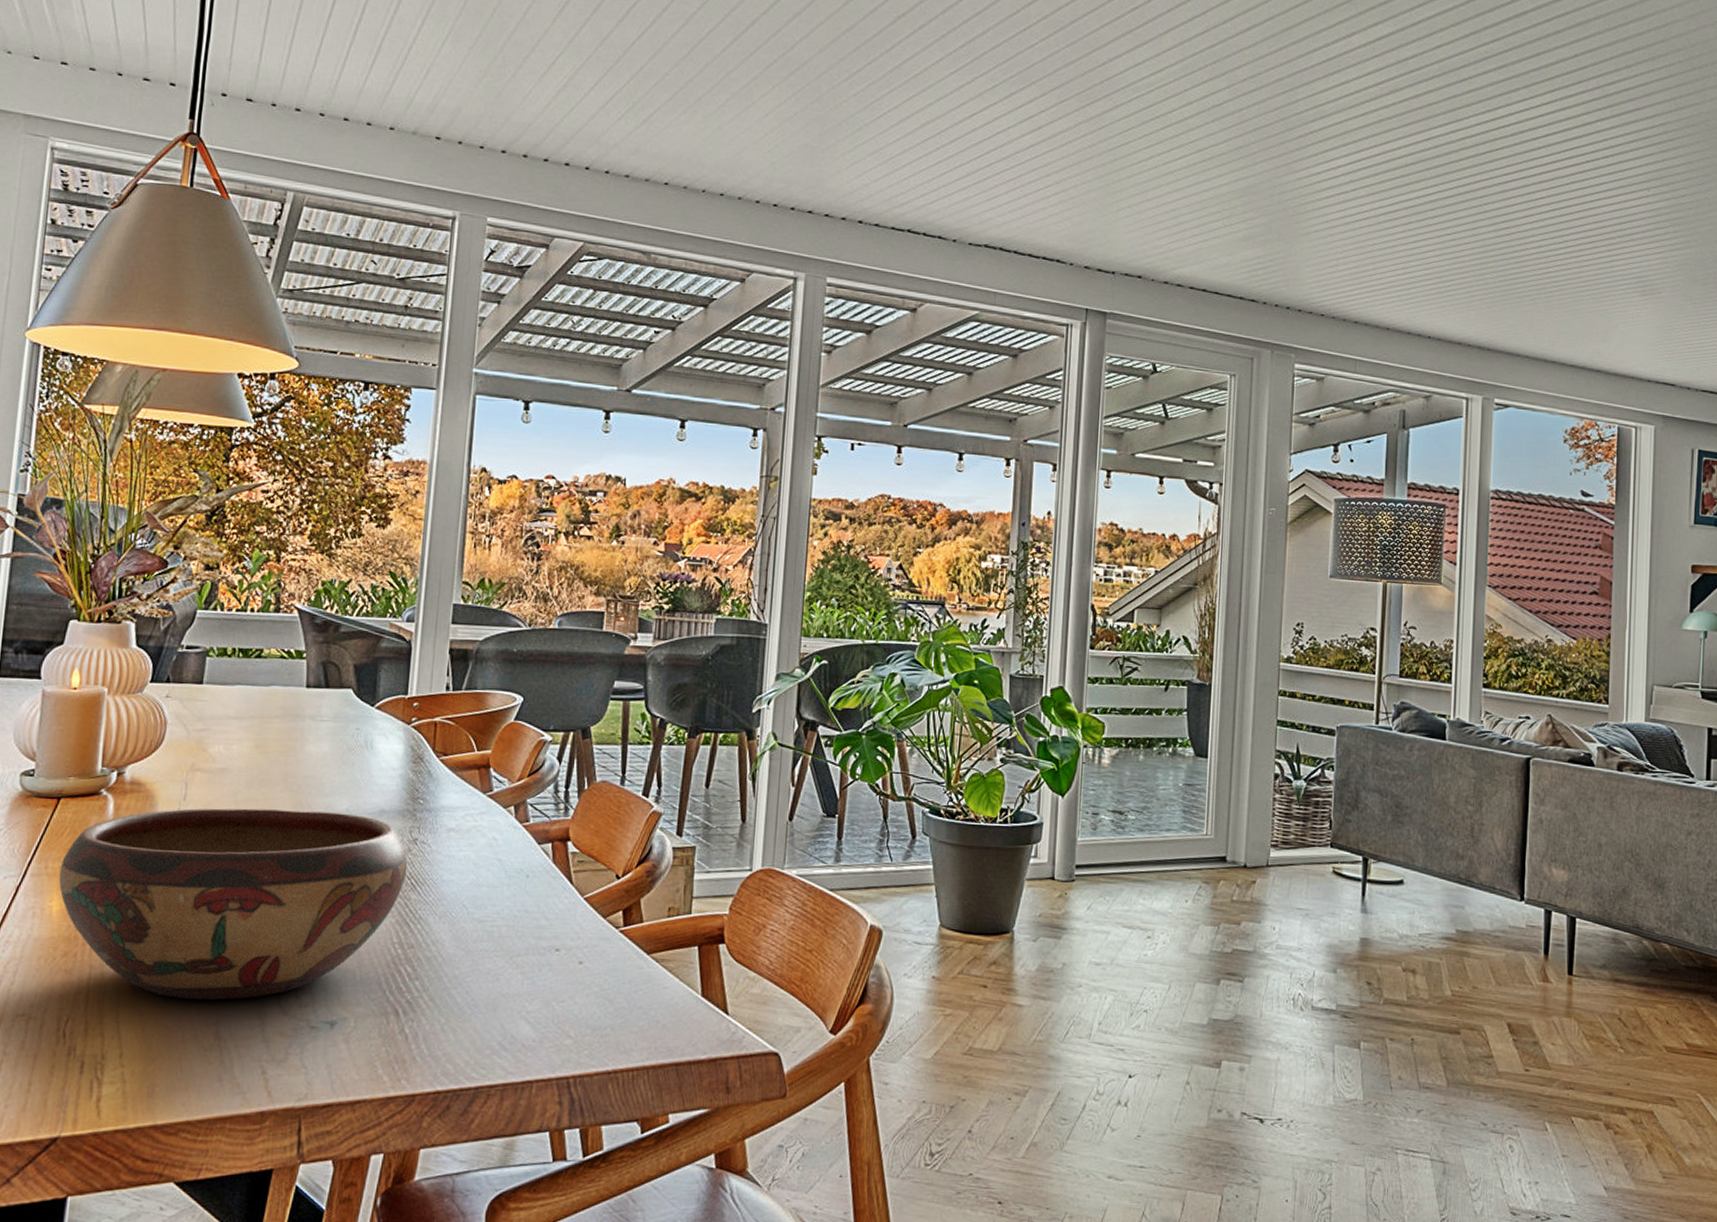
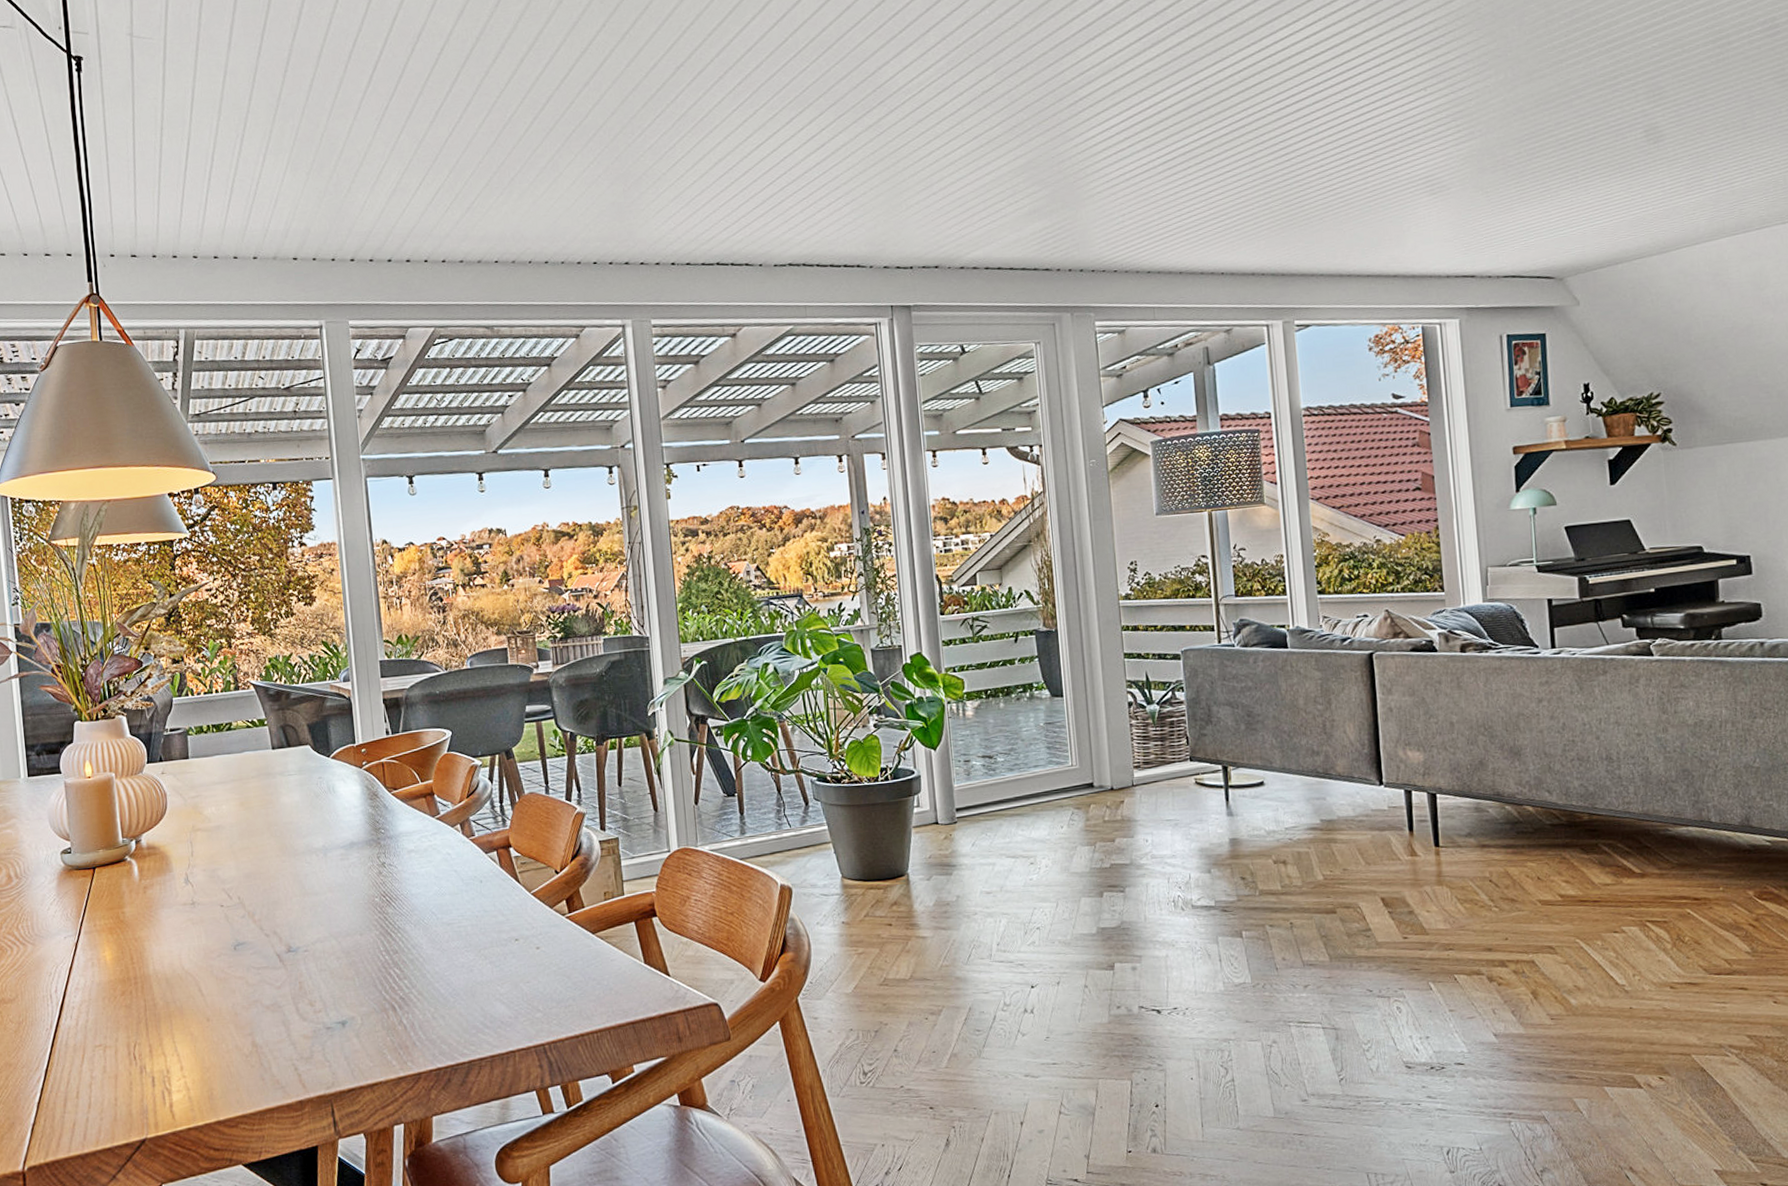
decorative bowl: present [58,808,408,1000] -> none [105,849,382,1018]

